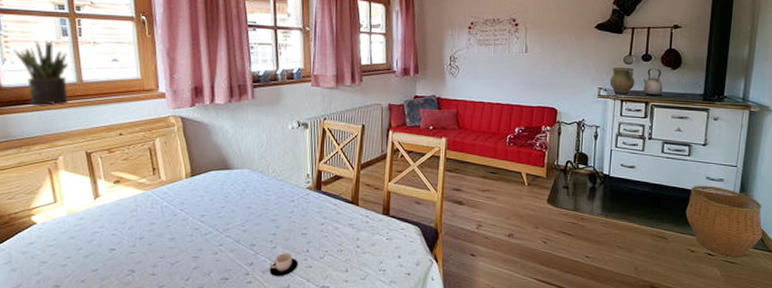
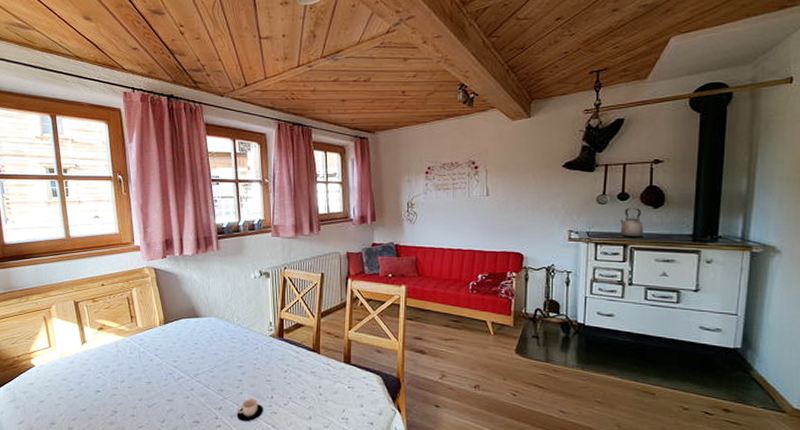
potted plant: present [13,40,69,105] -> none [14,201,59,259]
ceramic jug: present [609,67,635,94] -> none [581,207,611,236]
basket: present [685,185,763,258] -> none [675,335,773,418]

